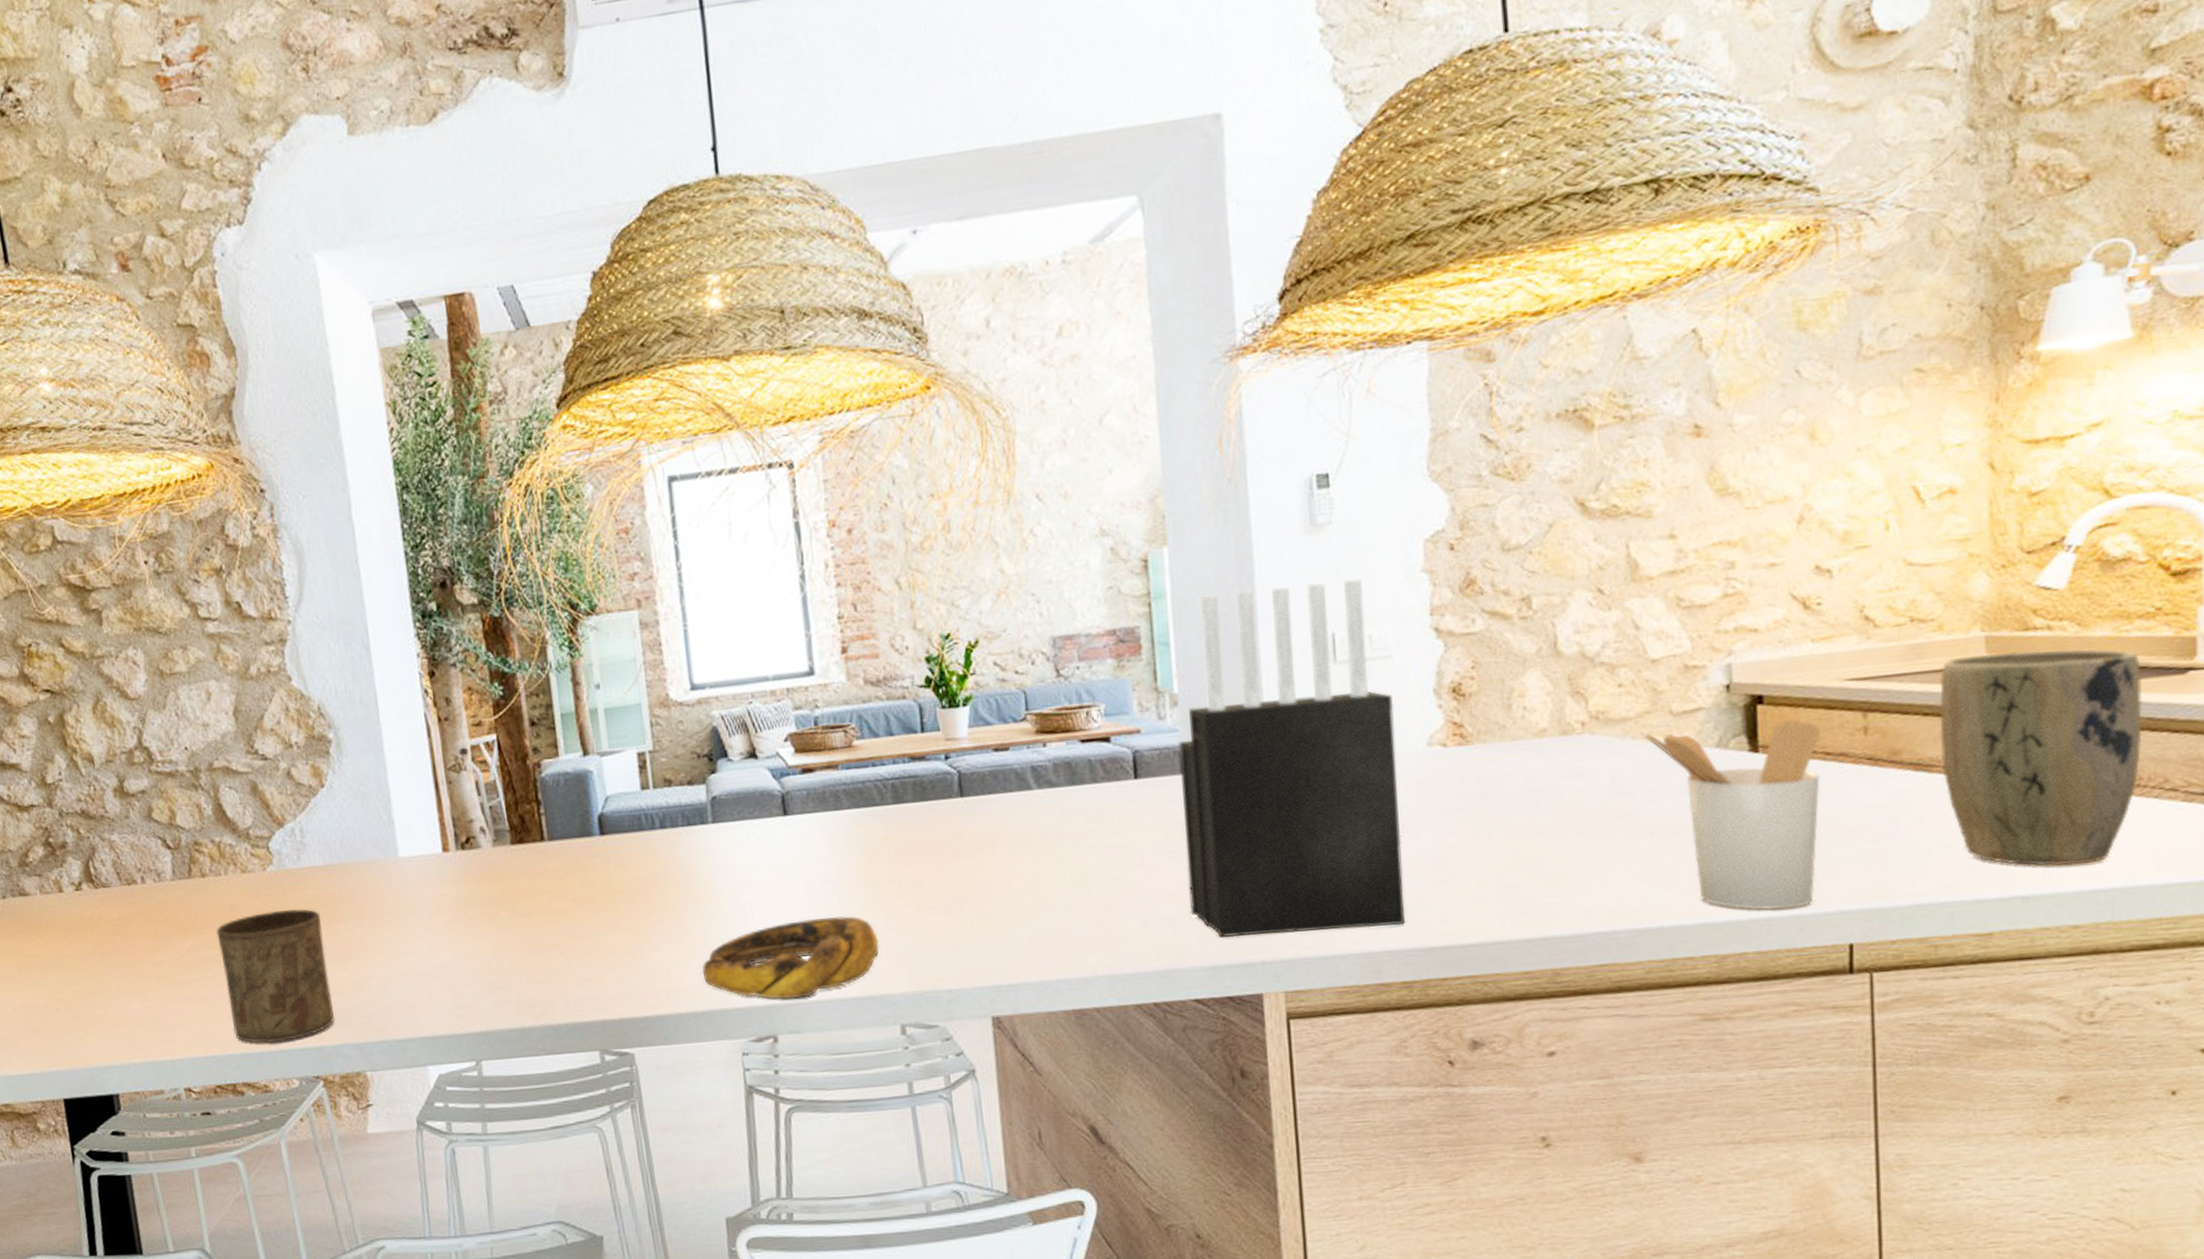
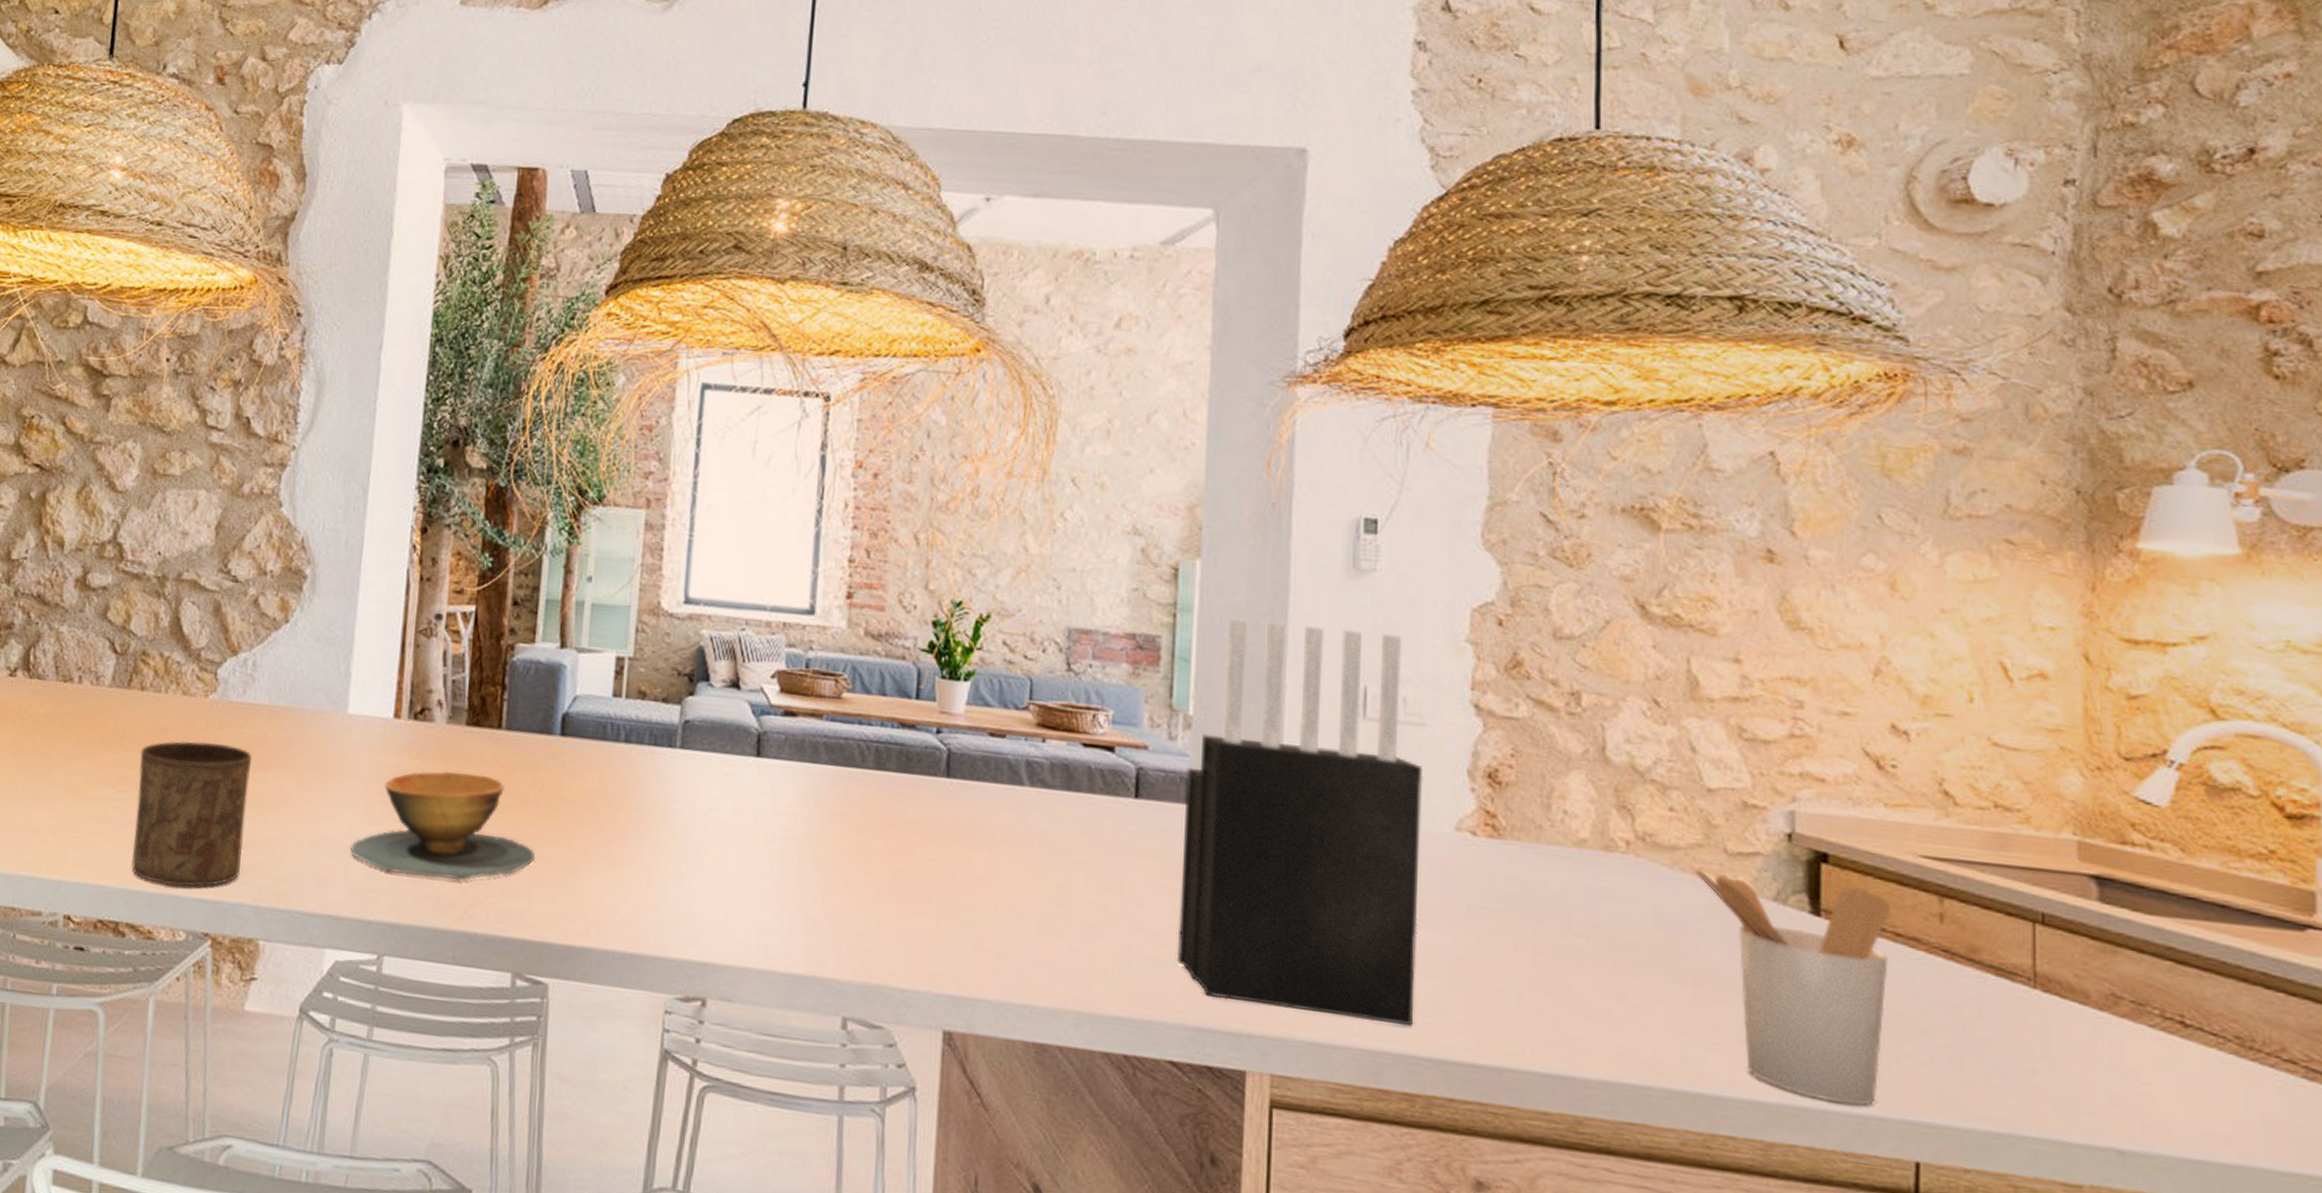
wooden bowl: none [430,885,600,989] -> present [350,770,536,881]
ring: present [702,916,879,1000] -> none [639,874,834,963]
plant pot: present [1939,648,2142,867] -> none [2024,858,2255,1128]

